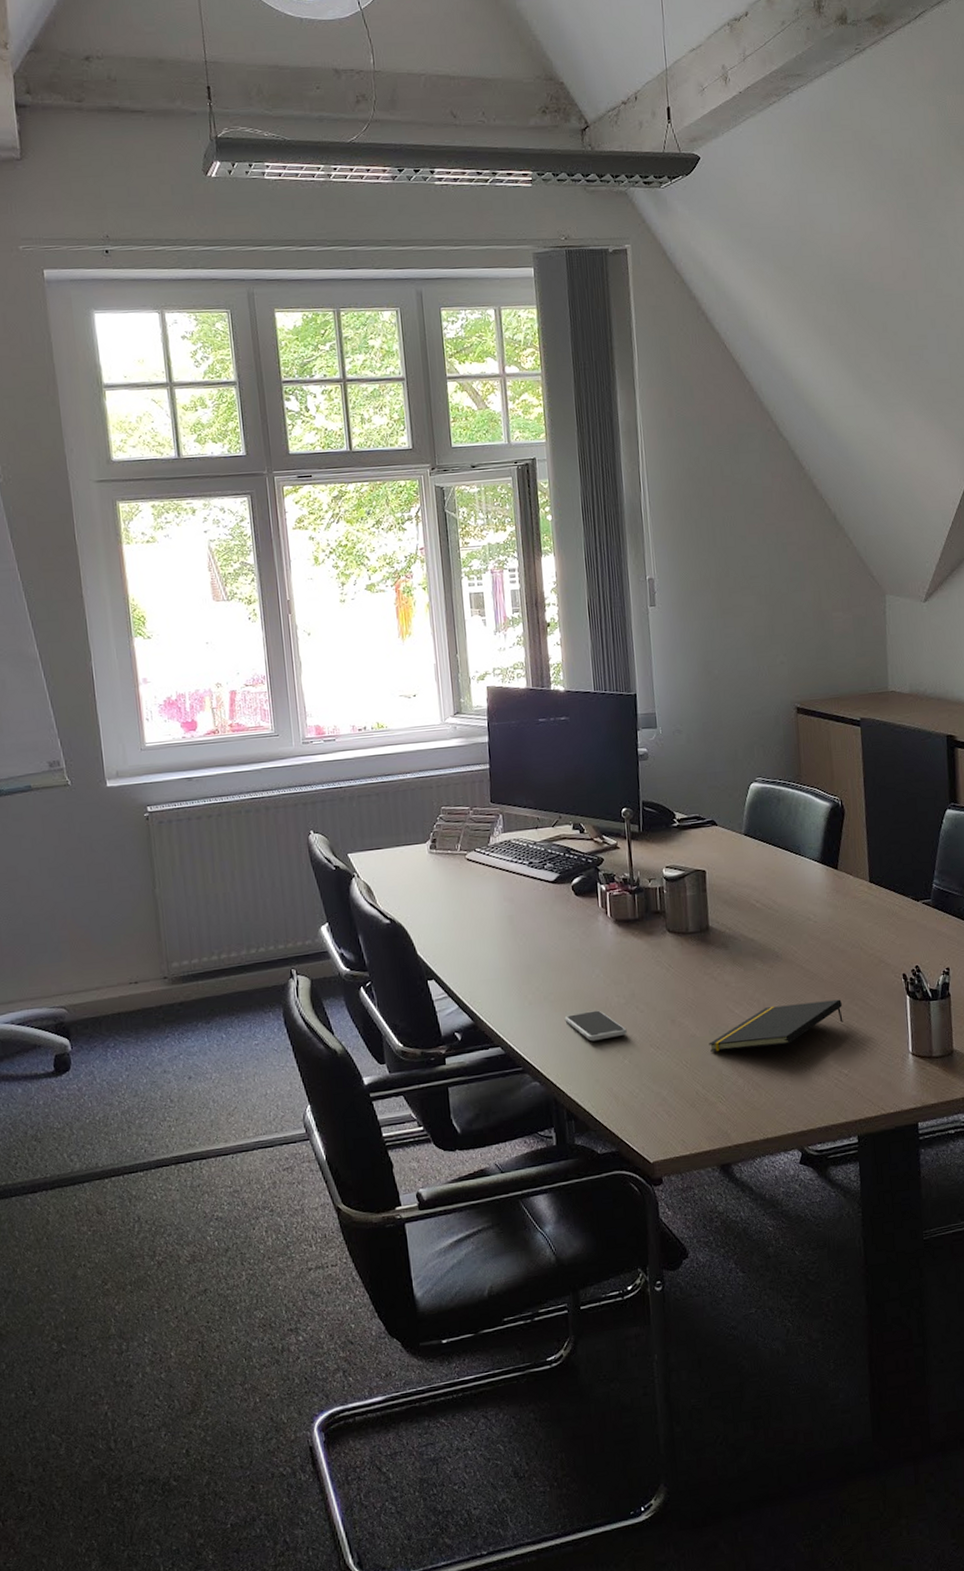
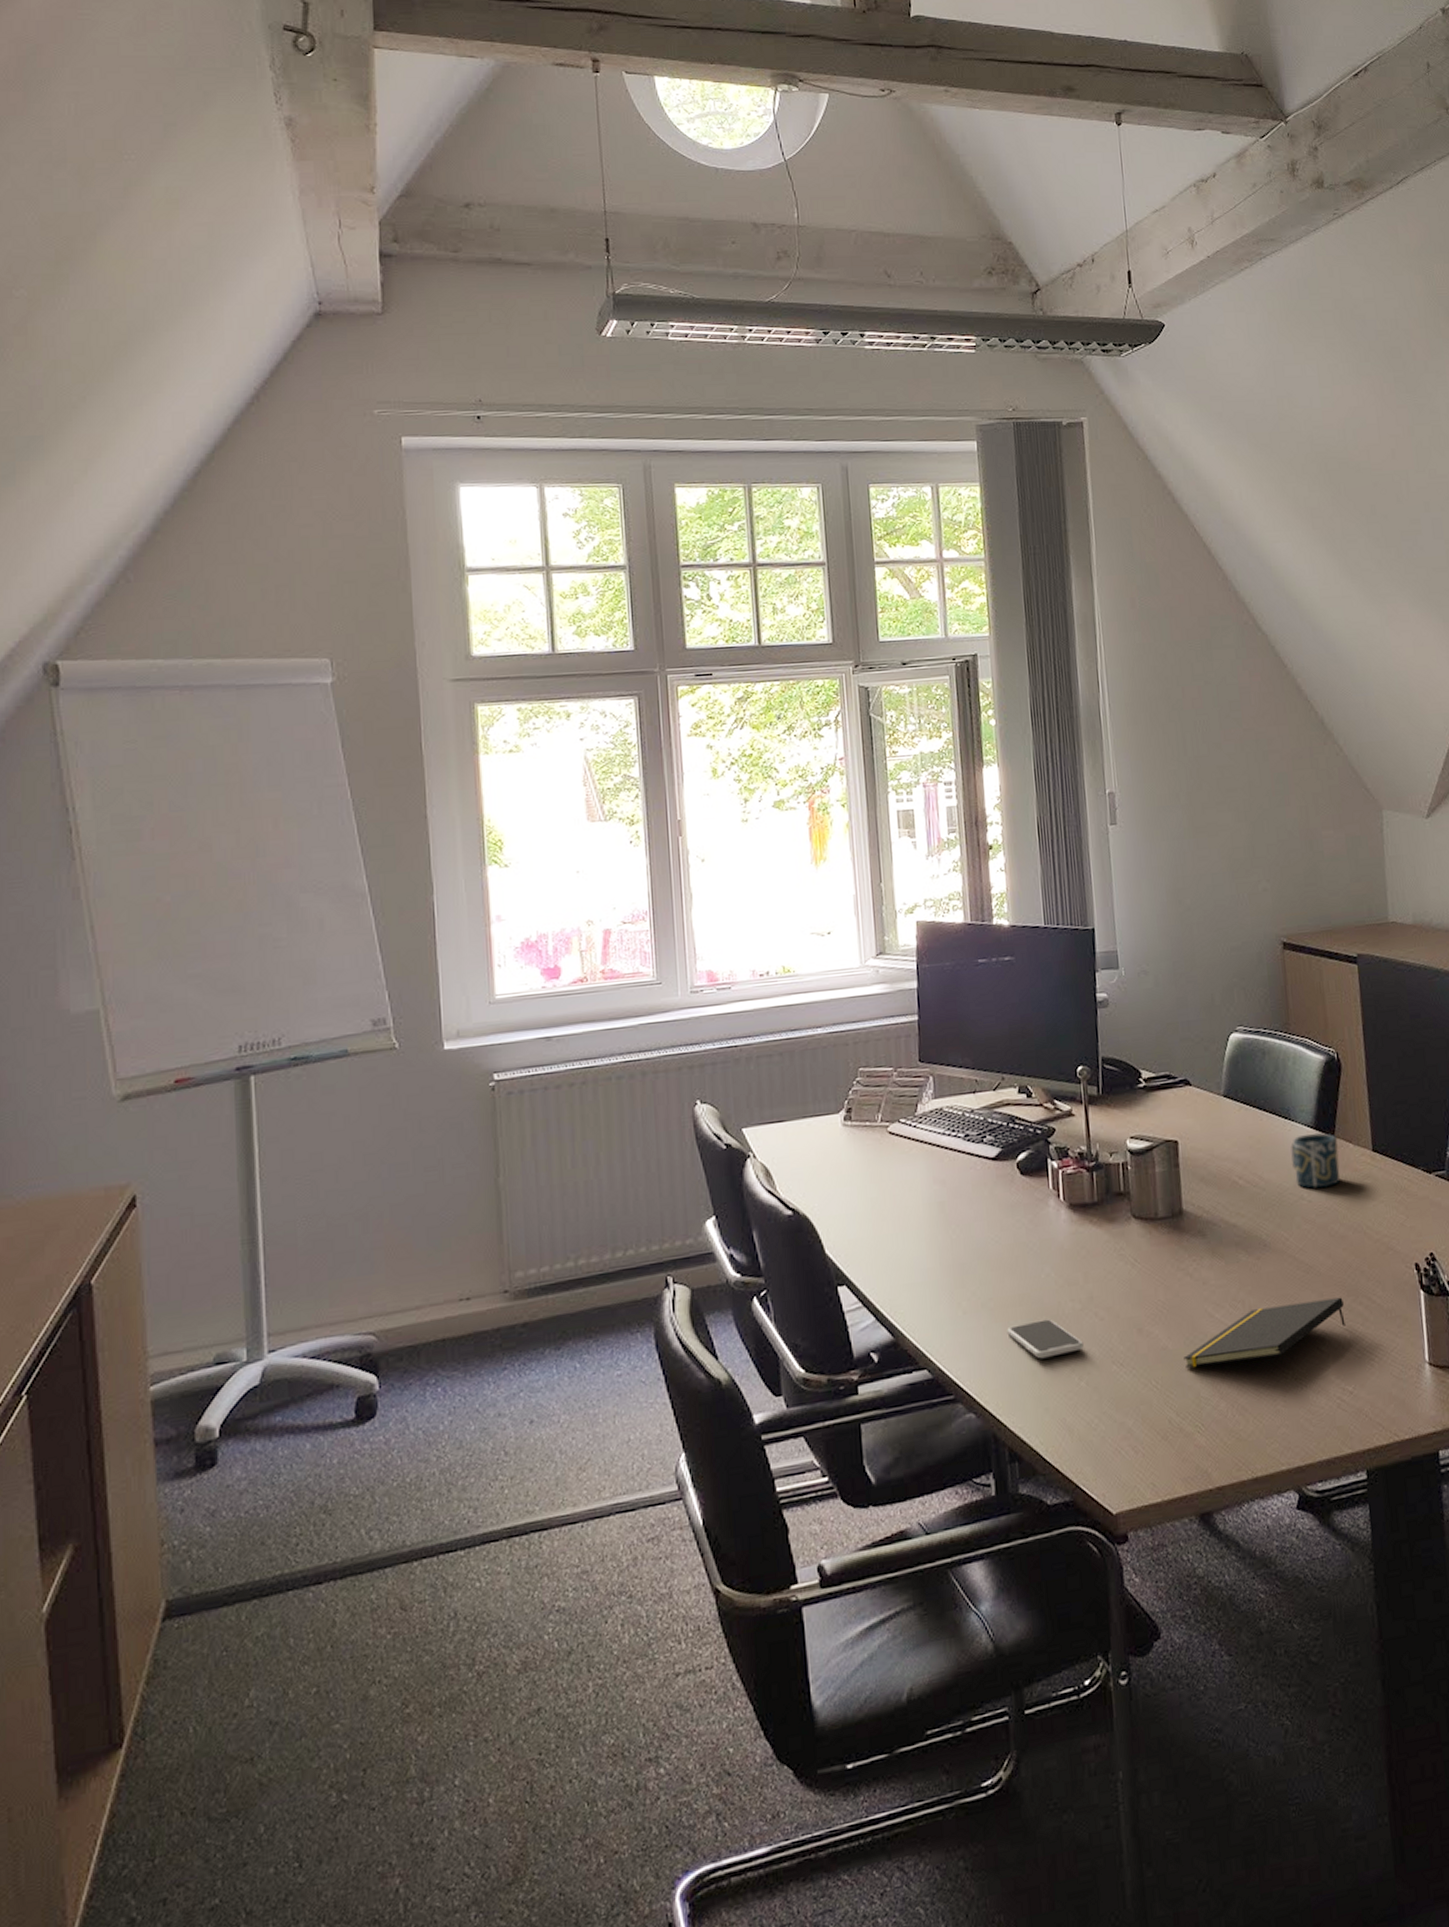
cup: none [800,866,842,912] -> present [1290,1133,1341,1189]

